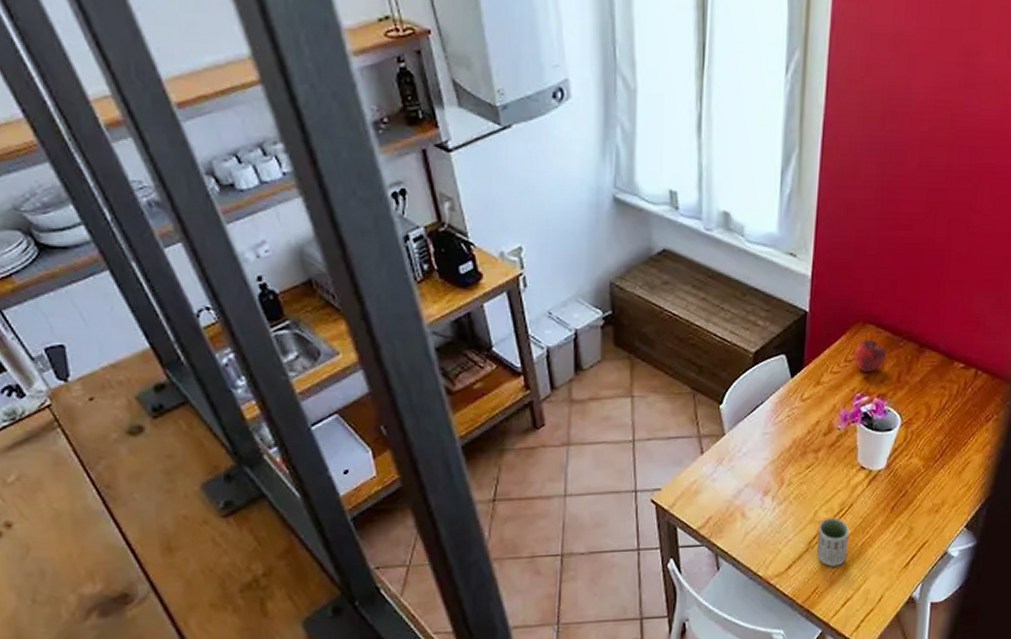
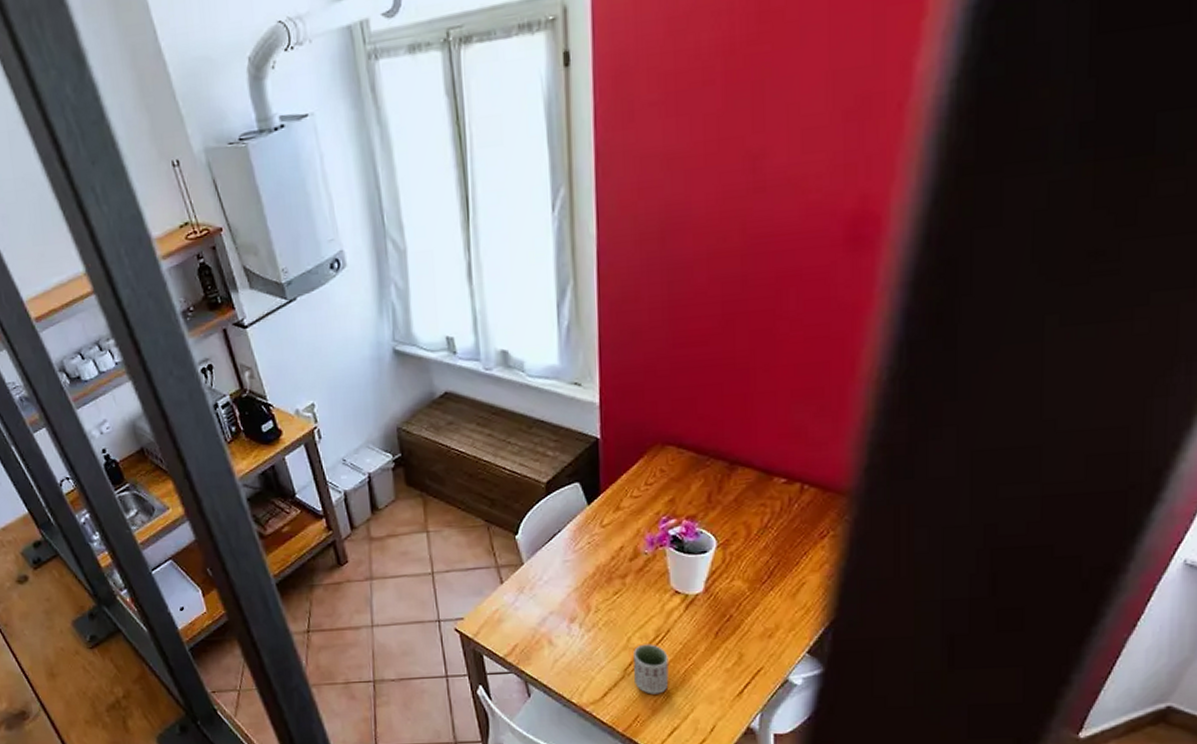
apple: present [854,340,887,372] -> none [655,461,693,495]

